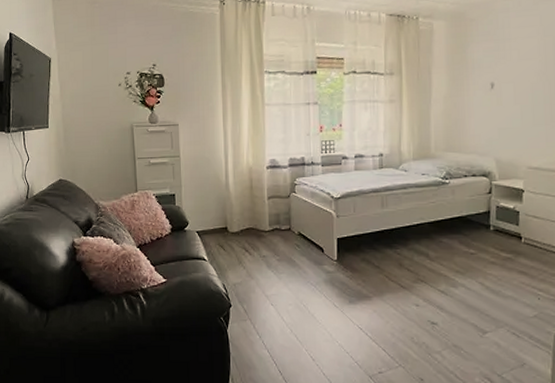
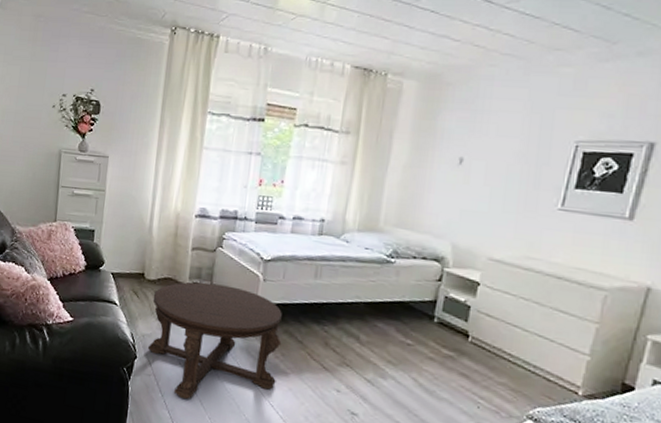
coffee table: none [238,226,361,337] -> present [147,282,282,400]

